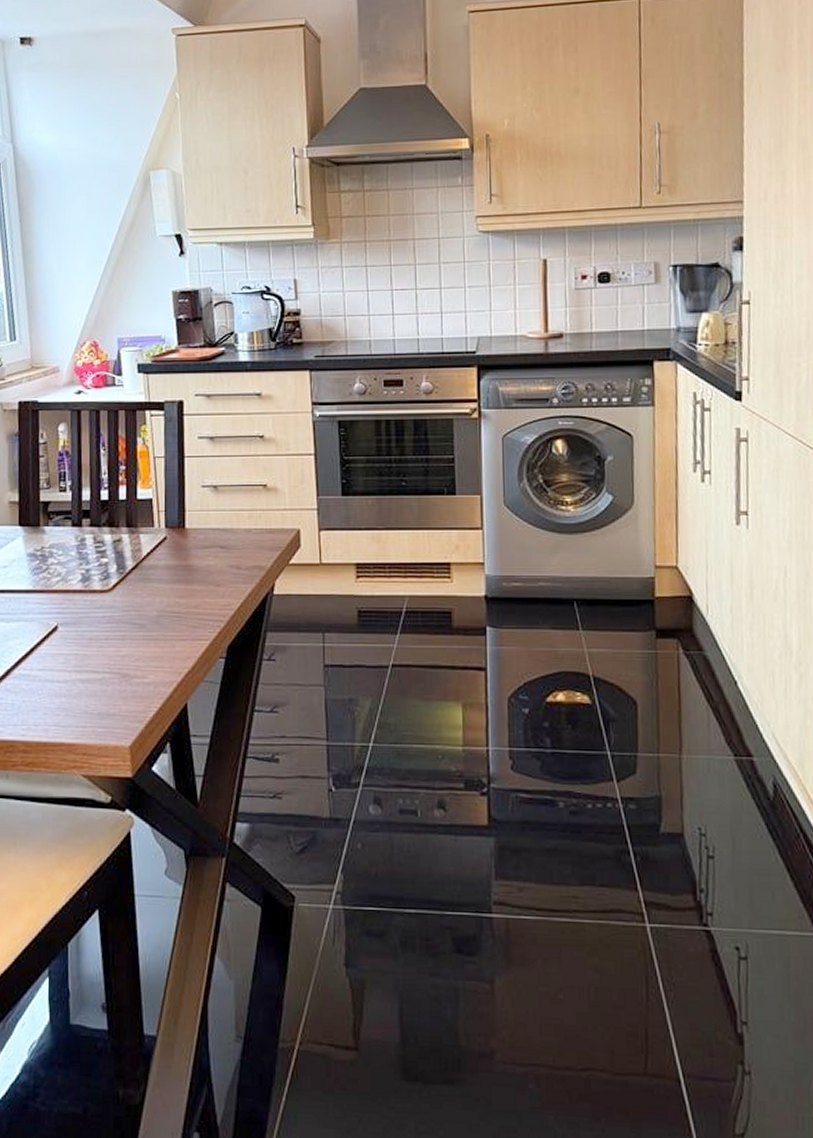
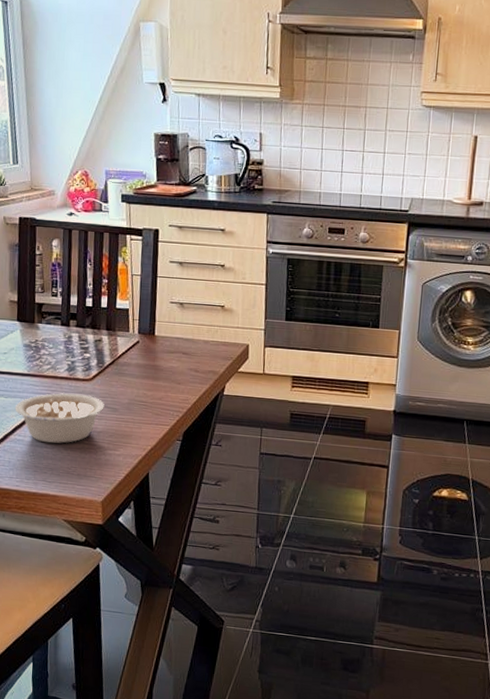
legume: none [18,609,128,676] -> present [14,392,104,444]

